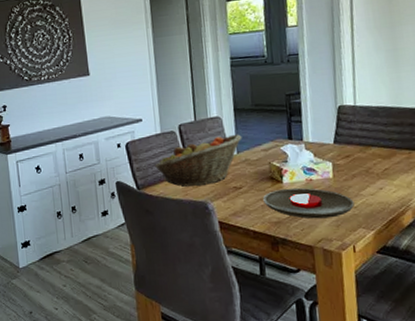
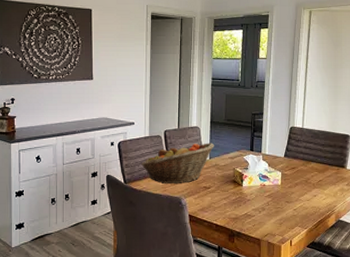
plate: present [263,187,355,219] -> none [226,191,294,217]

